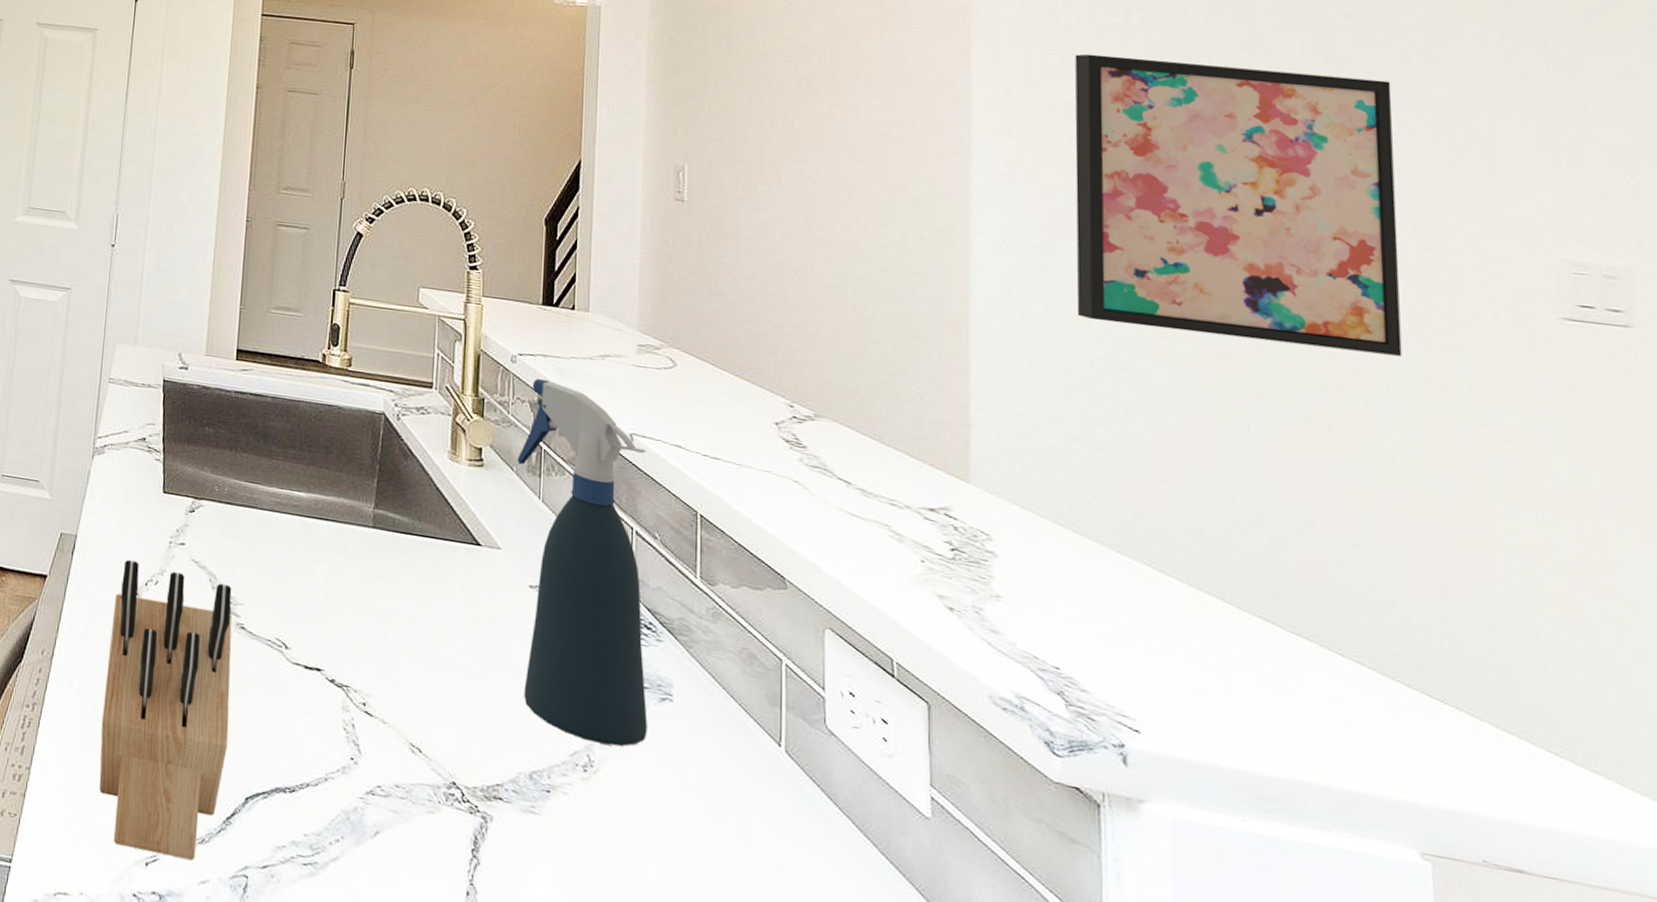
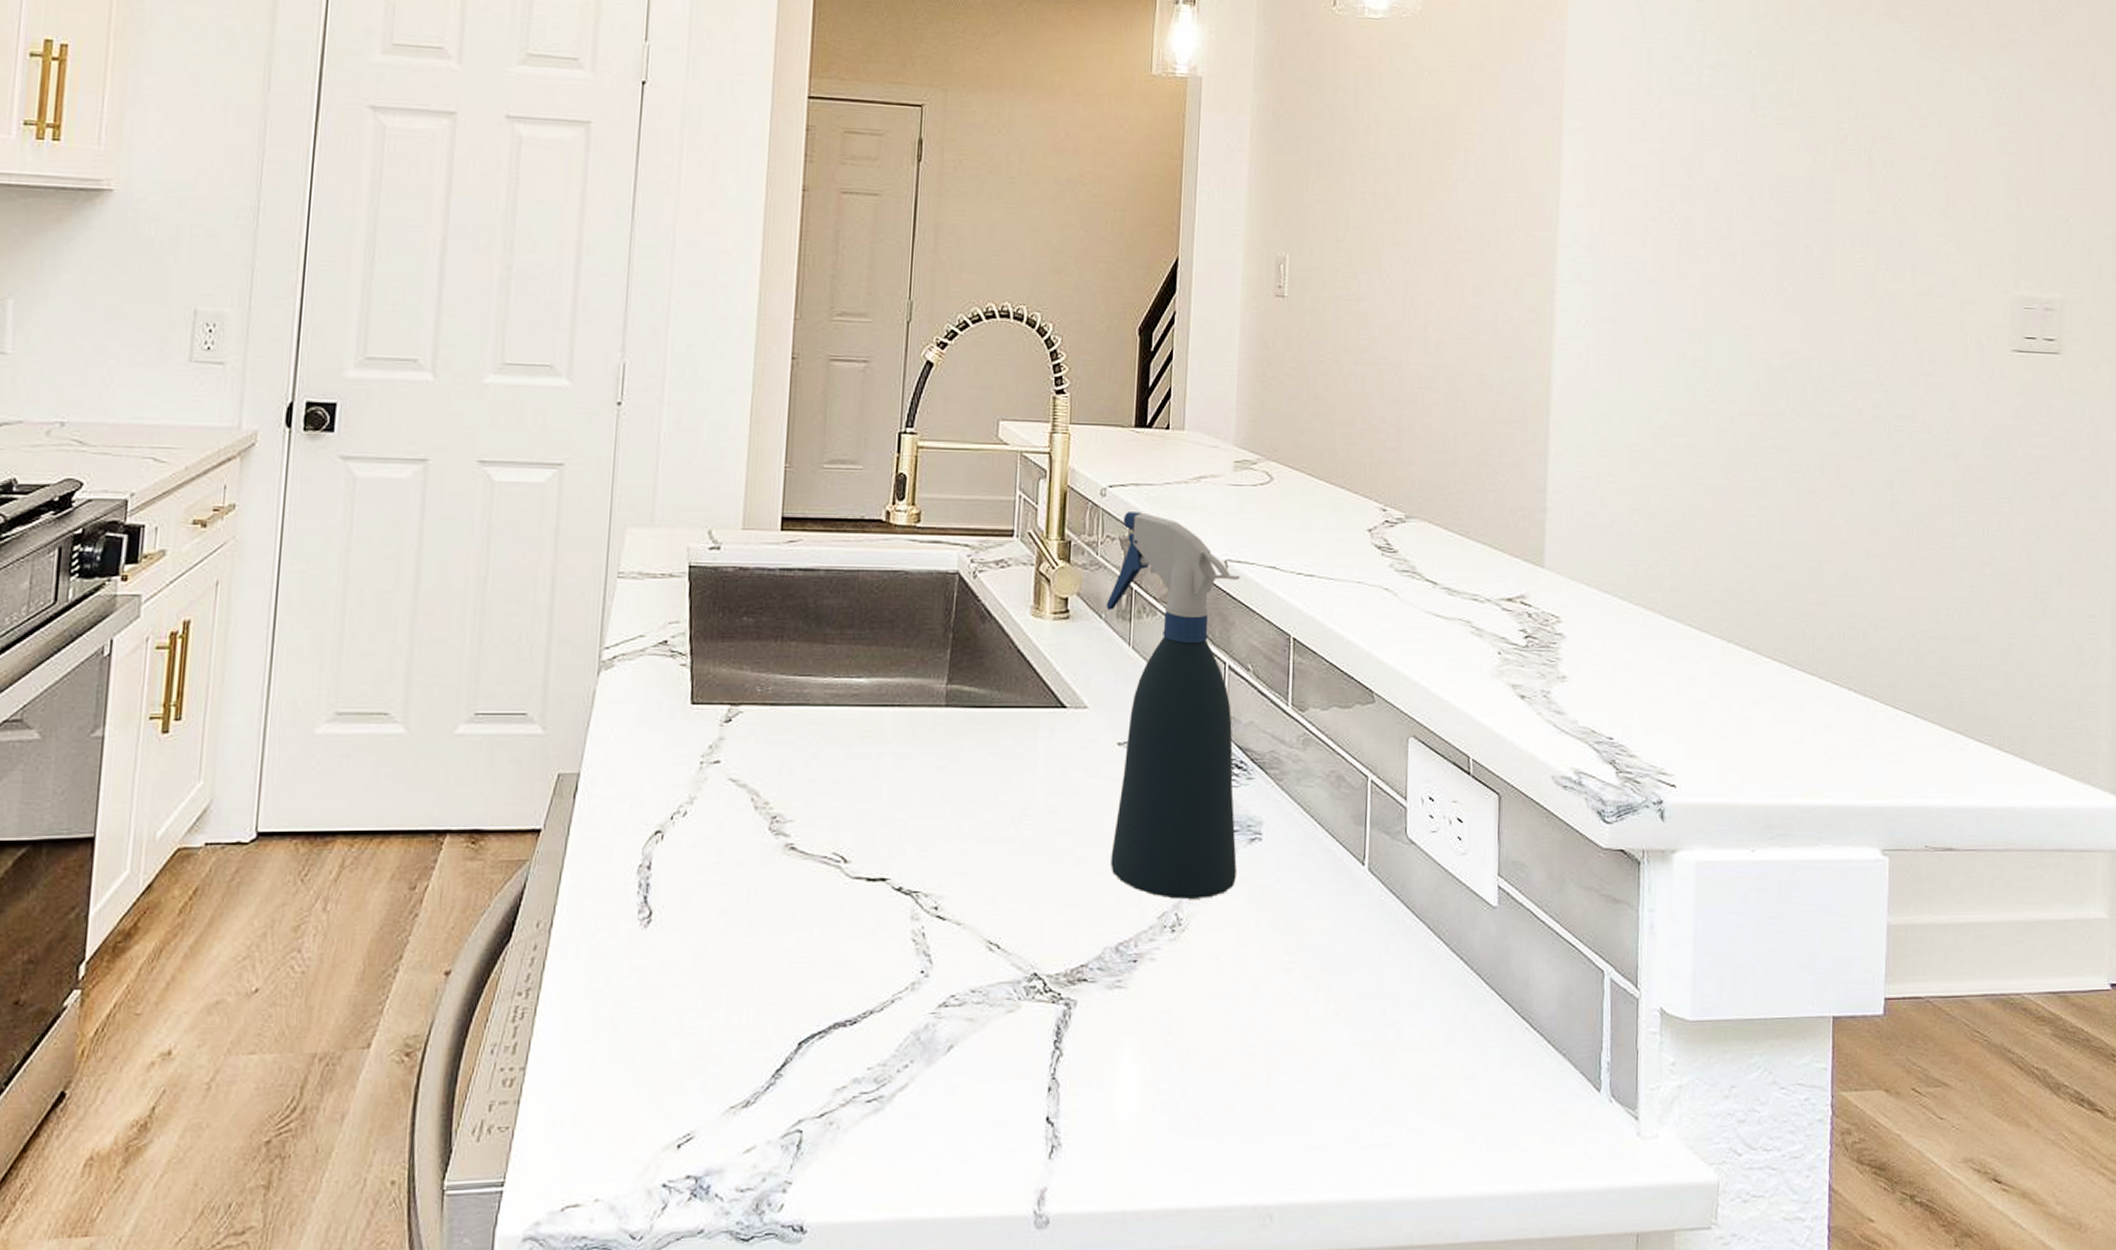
knife block: present [99,560,233,861] -> none [616,793,780,1133]
wall art: present [1075,54,1402,357] -> none [1643,116,1904,399]

